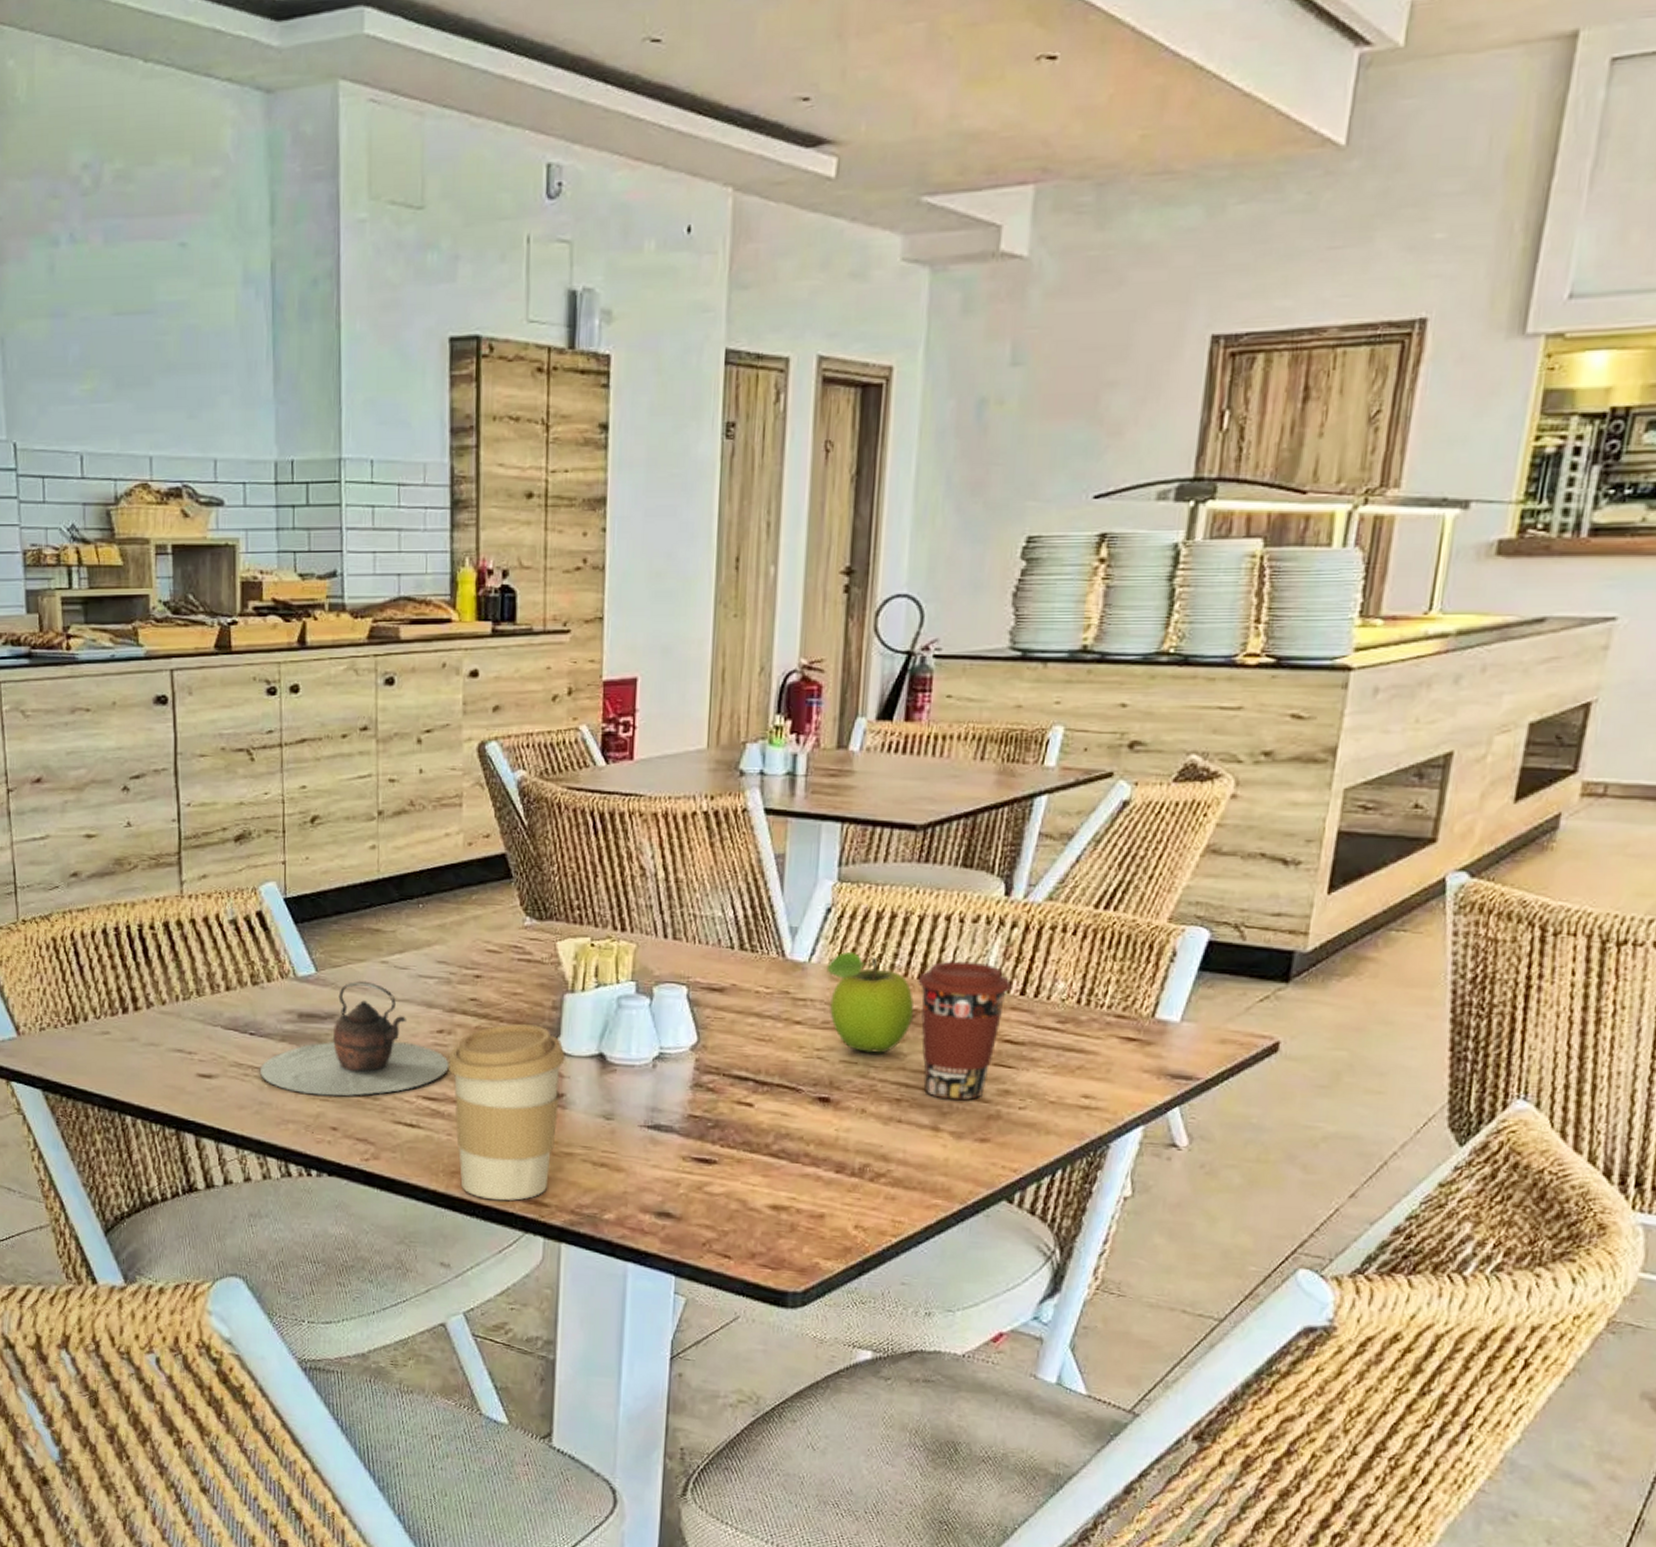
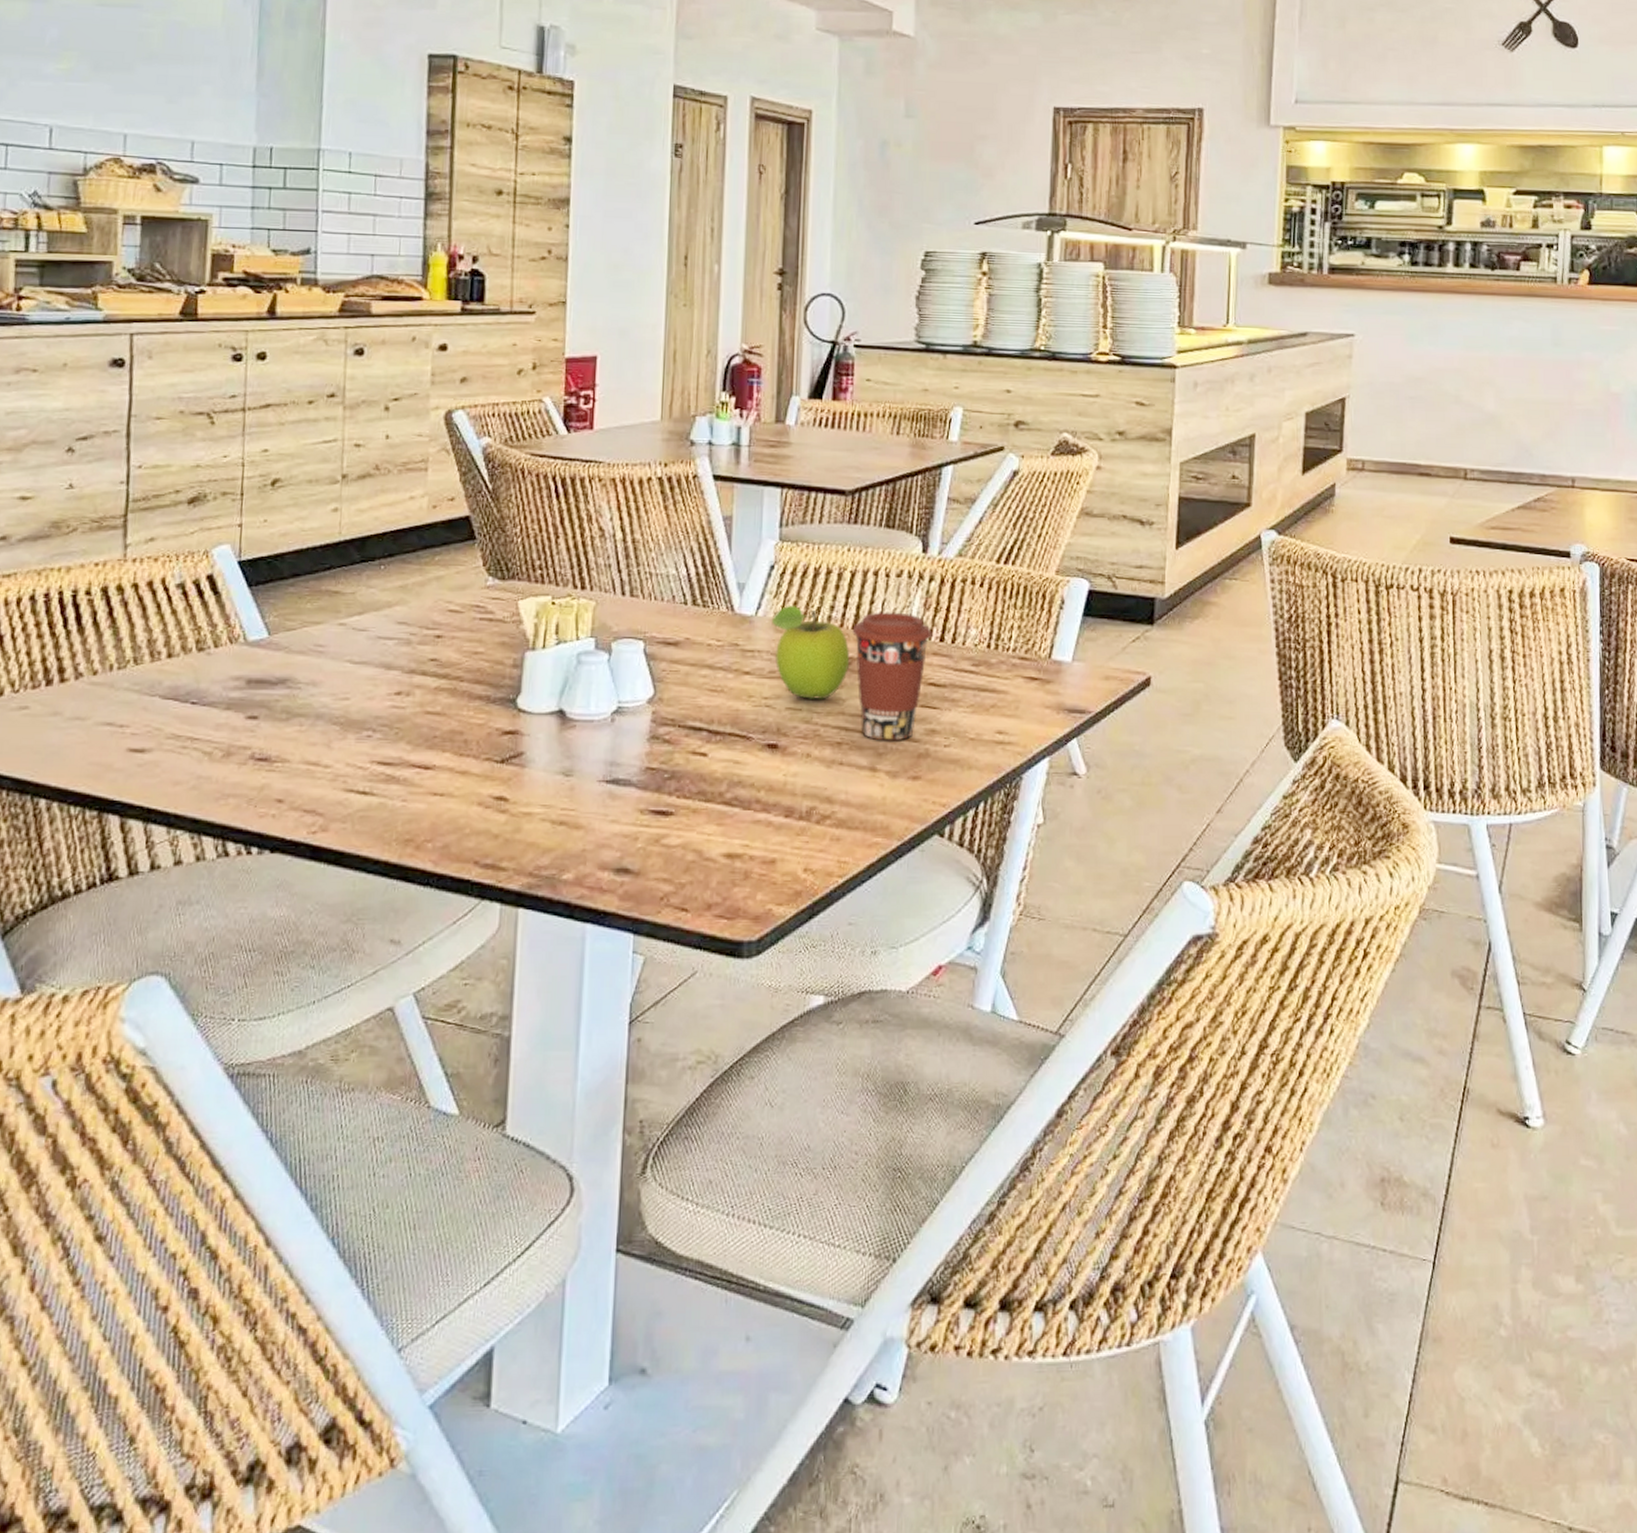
teapot: present [260,982,449,1096] -> none [200,645,407,766]
coffee cup: present [448,1024,565,1201] -> none [405,683,525,868]

